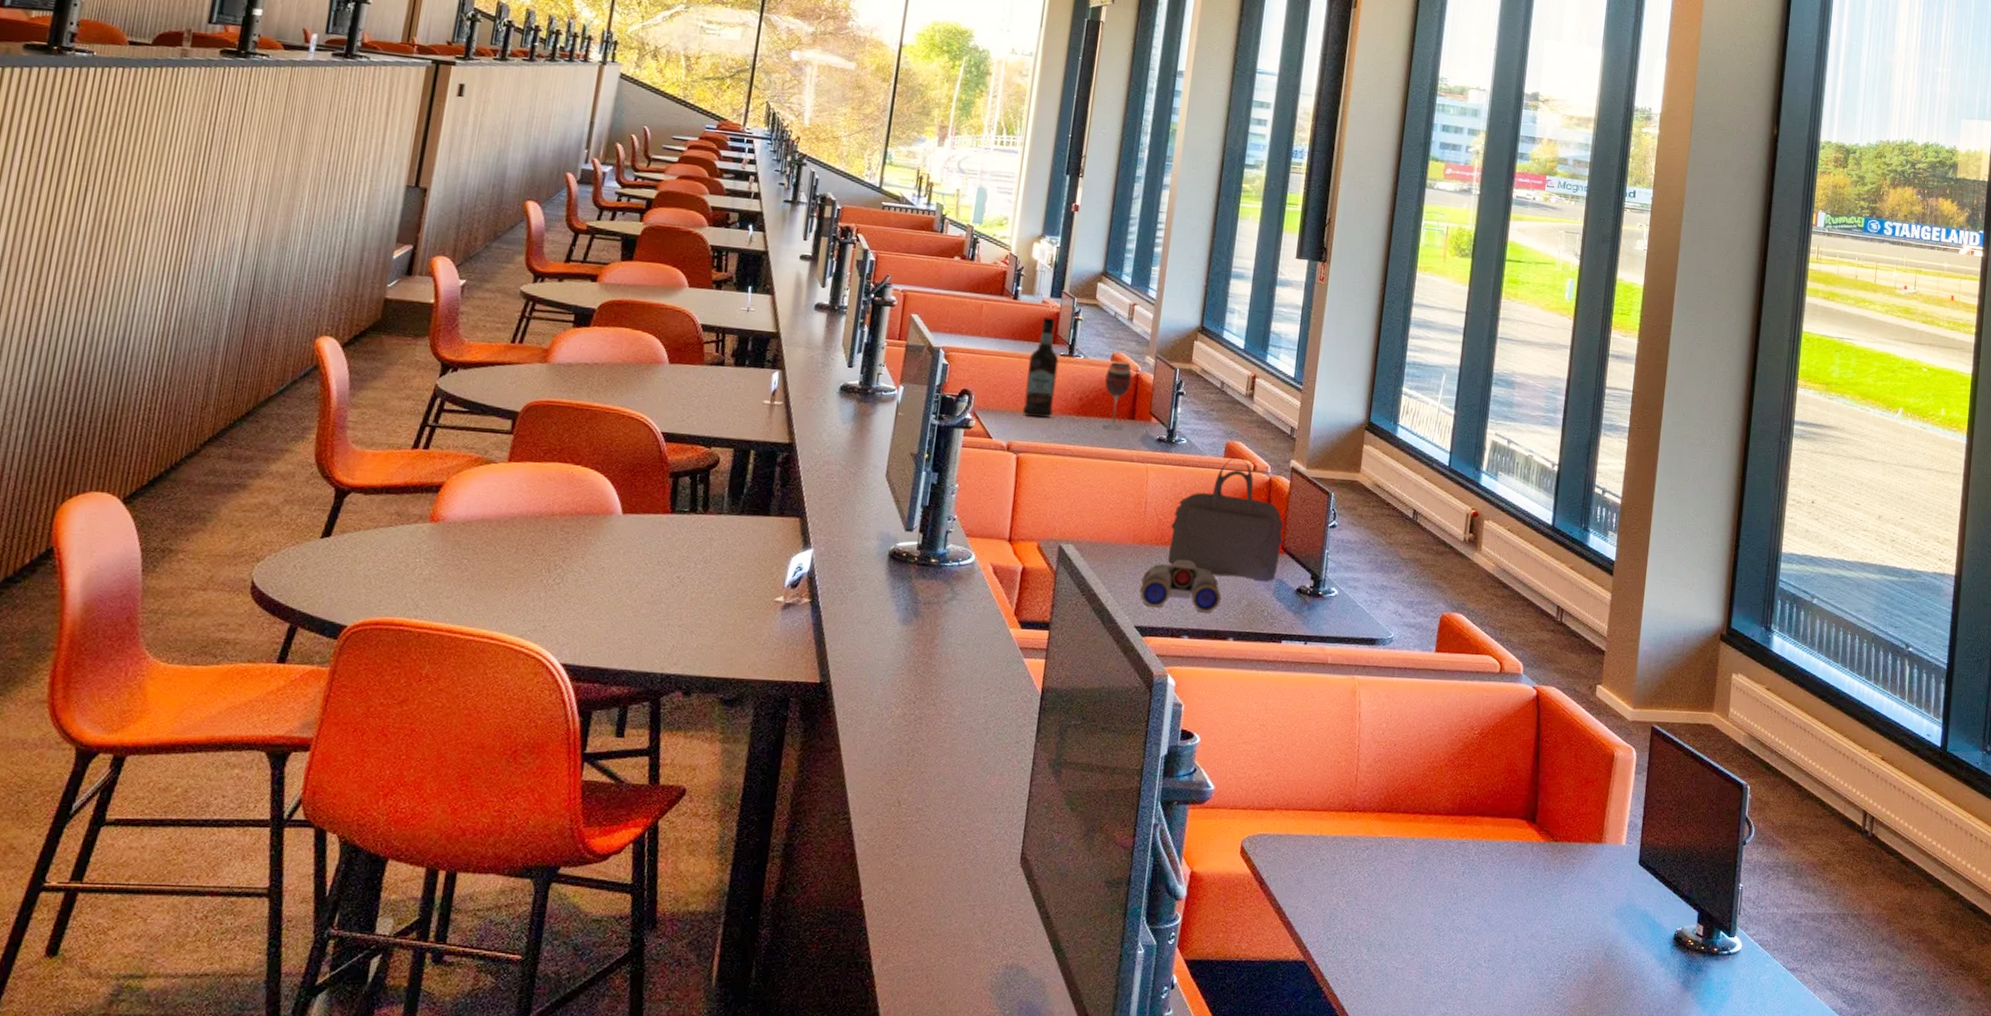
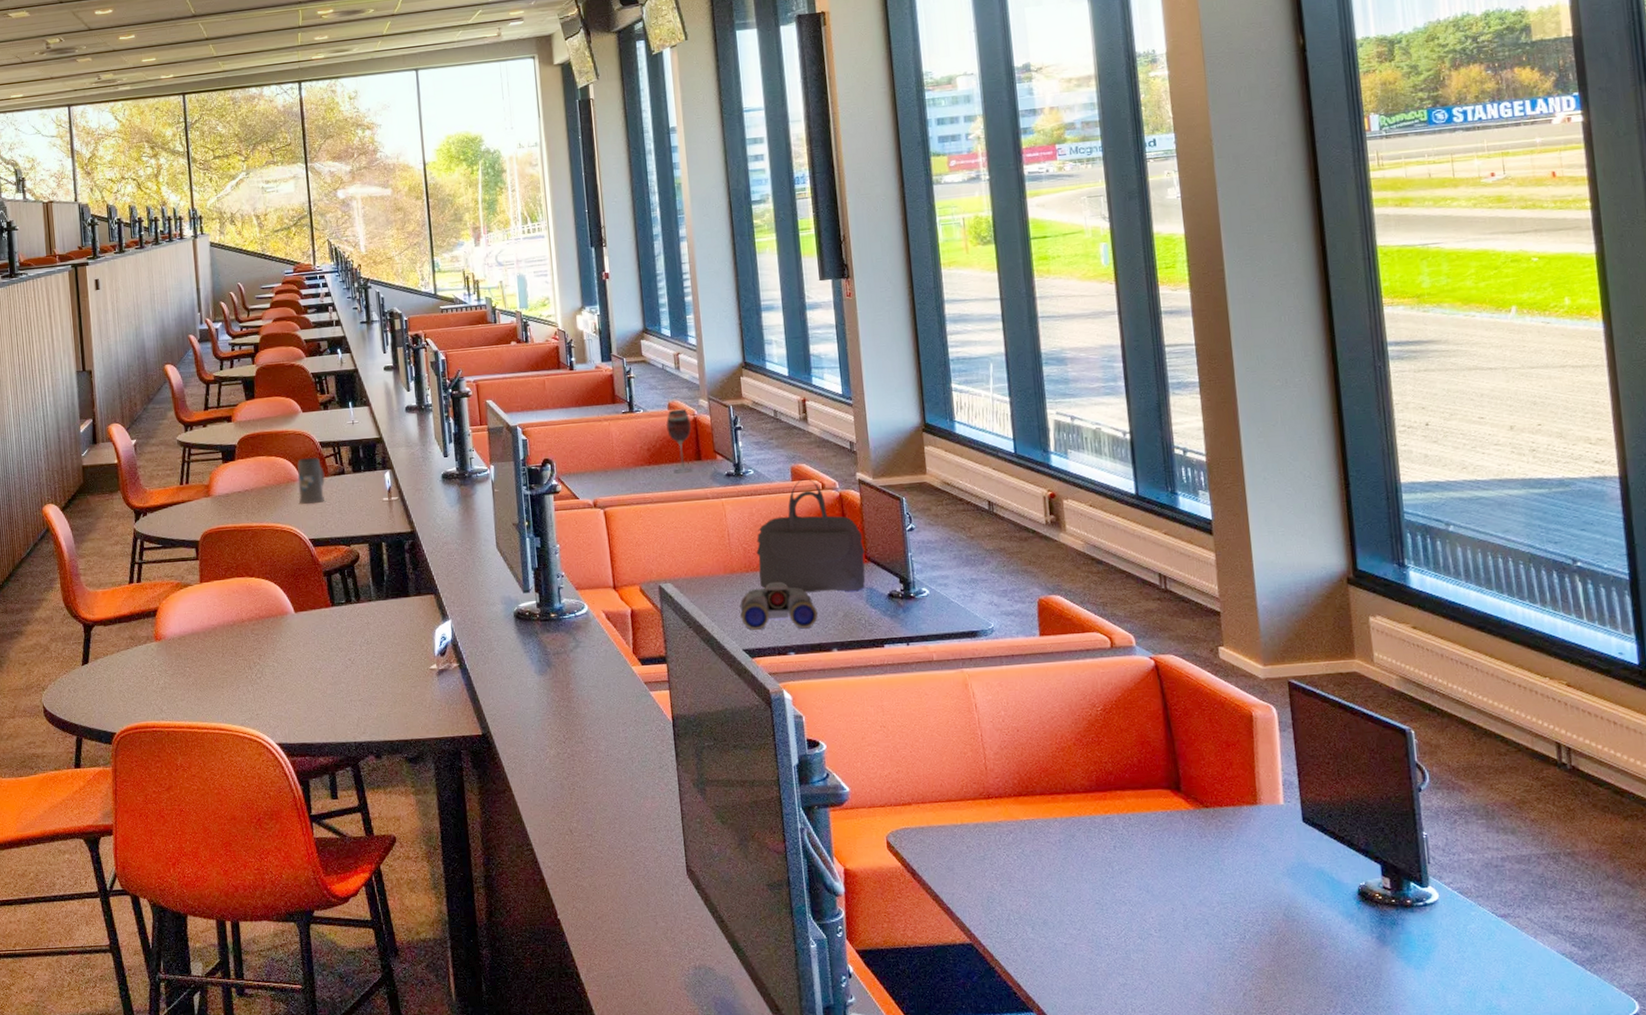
beer mug: none [659,338,700,394] -> present [297,457,325,505]
root beer: present [1022,318,1059,418] -> none [595,381,627,474]

